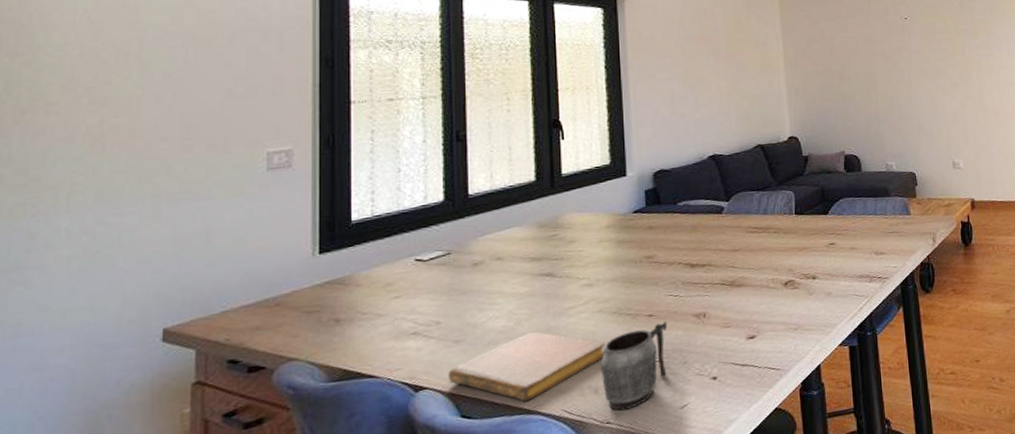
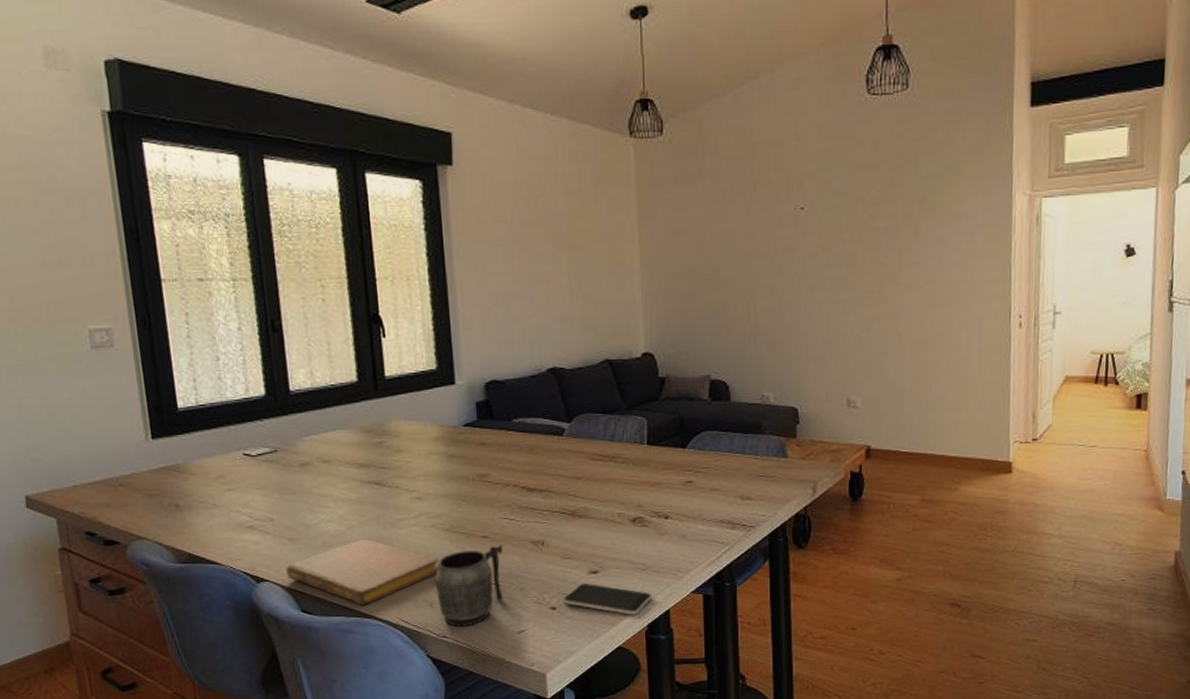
smartphone: none [723,349,805,376] -> present [563,584,652,615]

